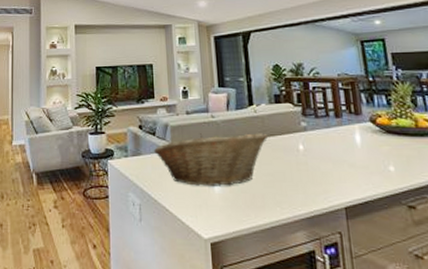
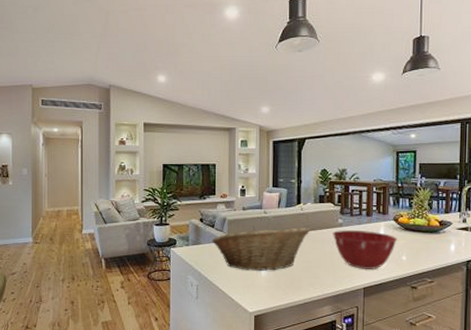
mixing bowl: none [295,135,379,185] -> present [332,230,397,270]

